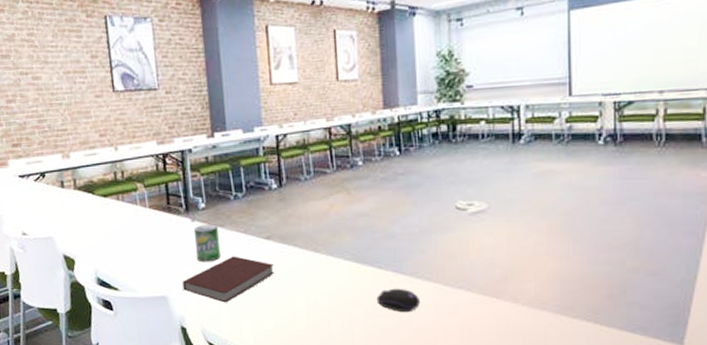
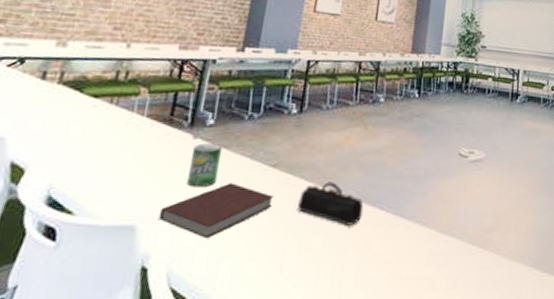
pencil case: none [296,247,362,285] -> present [297,181,364,226]
computer mouse: present [376,288,420,313] -> none [372,232,414,260]

